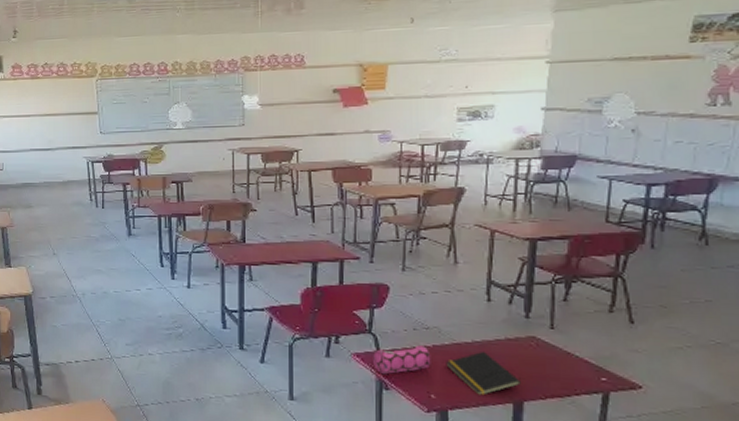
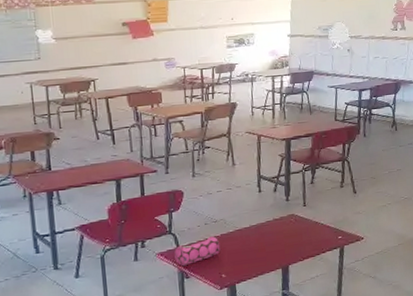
notepad: present [446,350,521,396] -> none [231,232,286,267]

